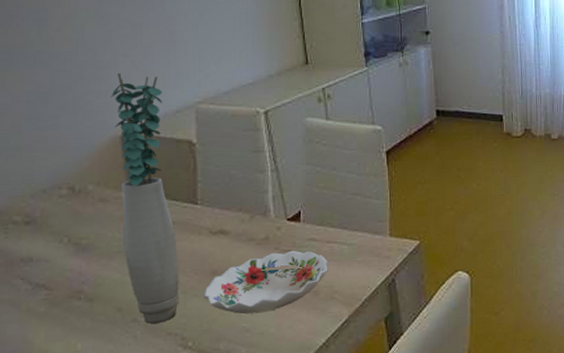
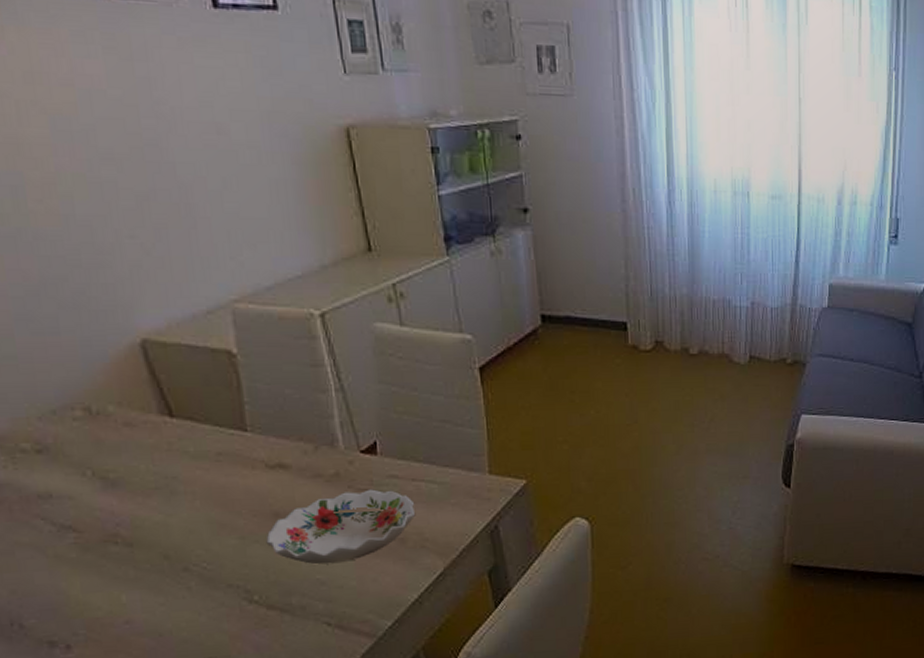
vase: present [110,73,179,324] -> none [120,261,238,574]

